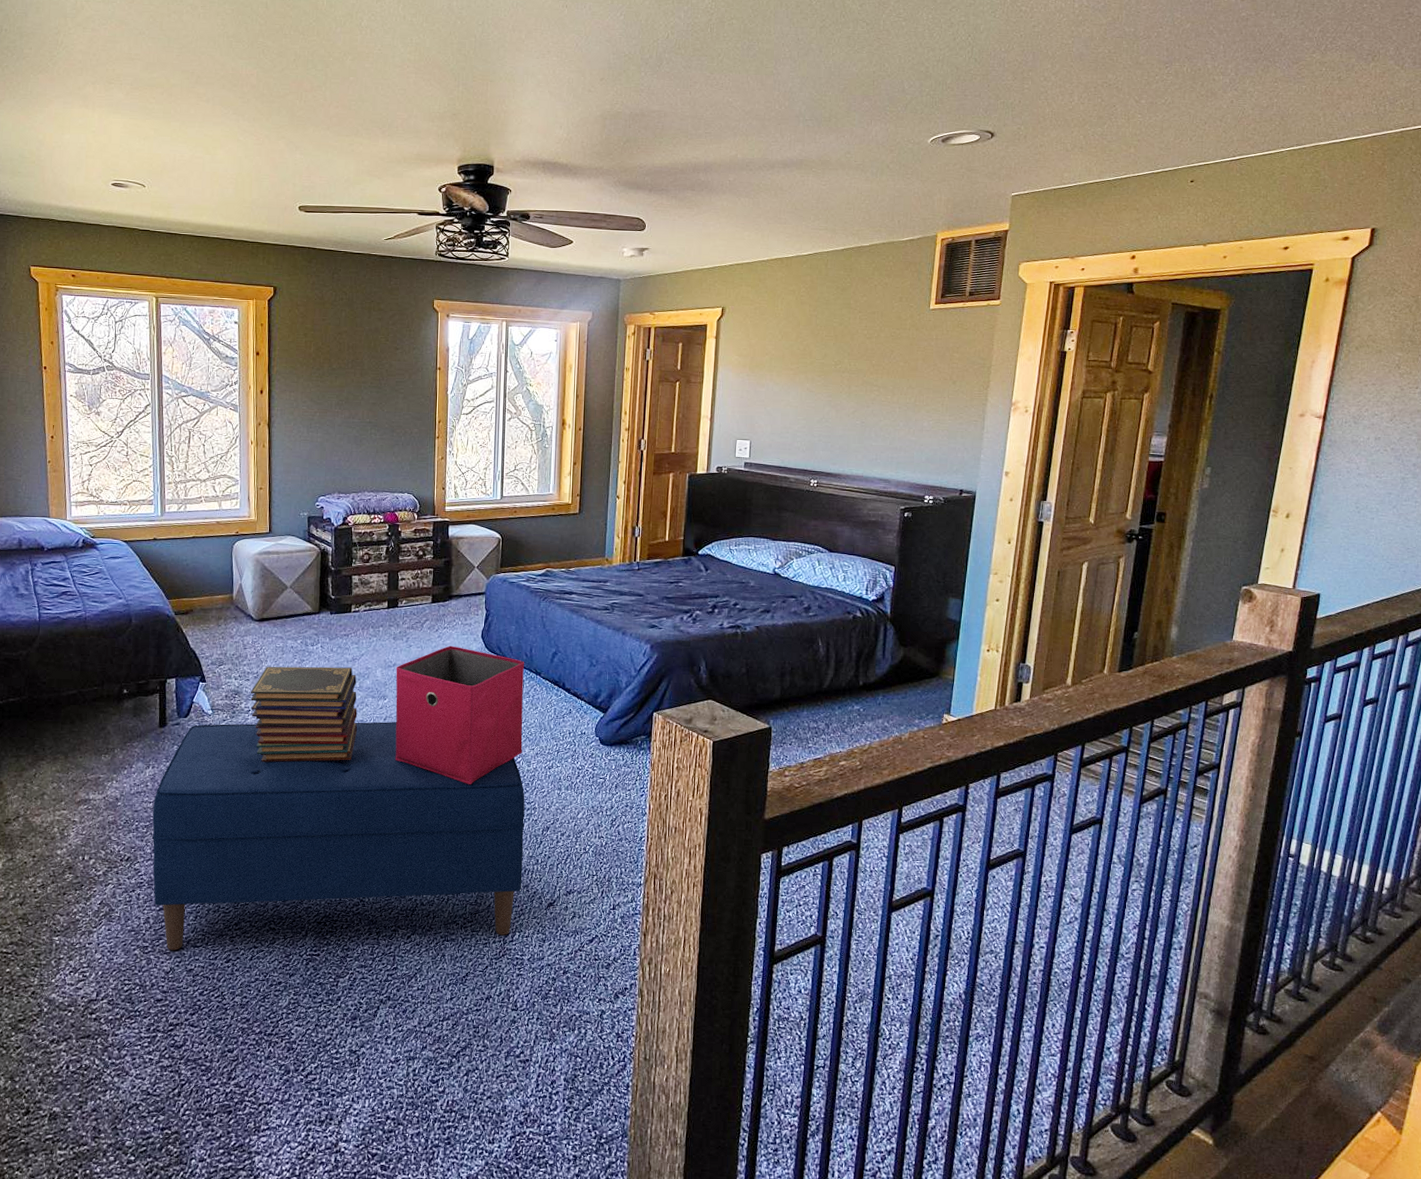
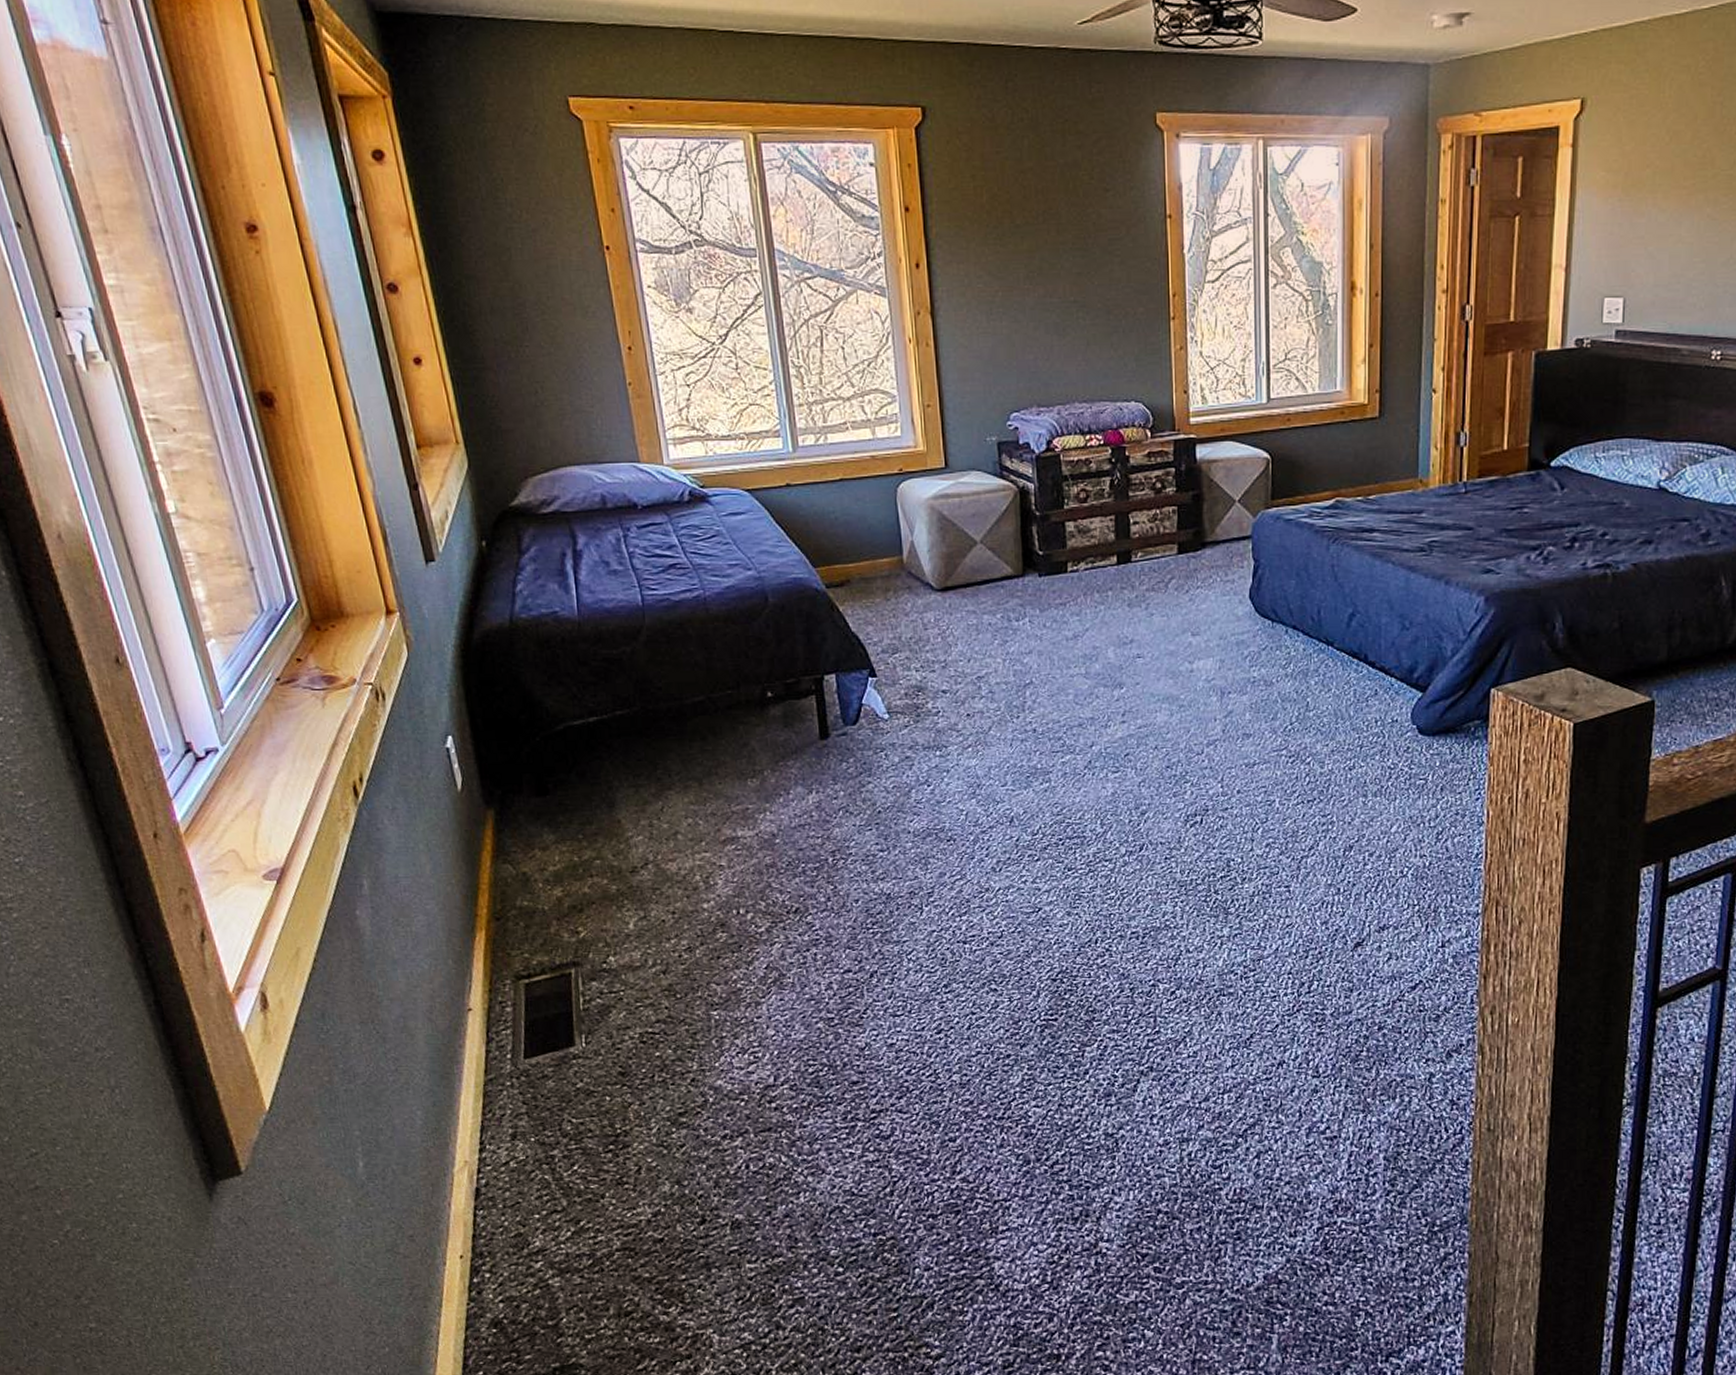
bench: present [152,722,525,950] -> none [822,718,1320,1021]
book stack: present [250,666,358,763] -> none [938,648,1087,779]
storage bin: present [395,645,525,785] -> none [1134,611,1312,796]

